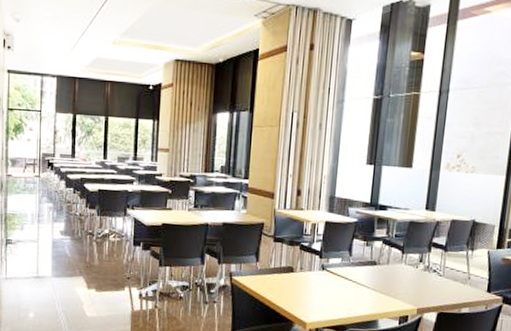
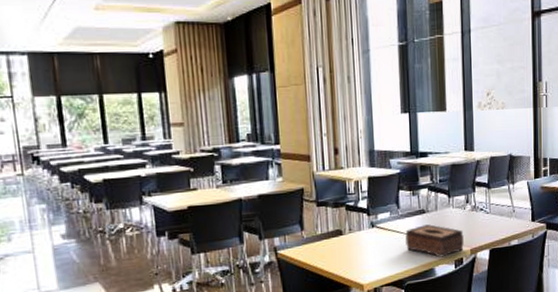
tissue box: none [352,276,413,312] -> present [404,224,464,258]

